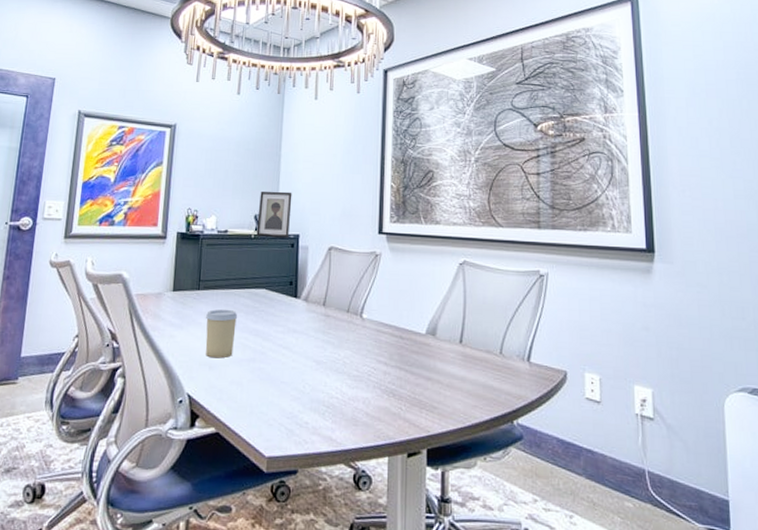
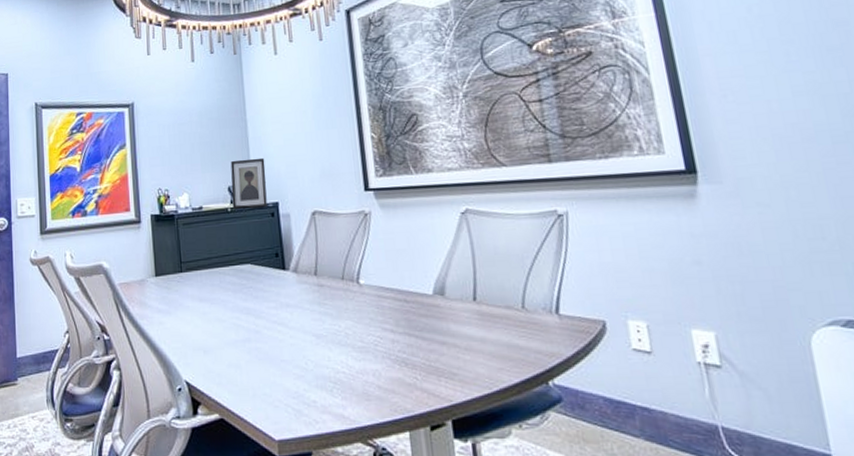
cup: present [205,309,238,359] -> none [193,290,226,342]

